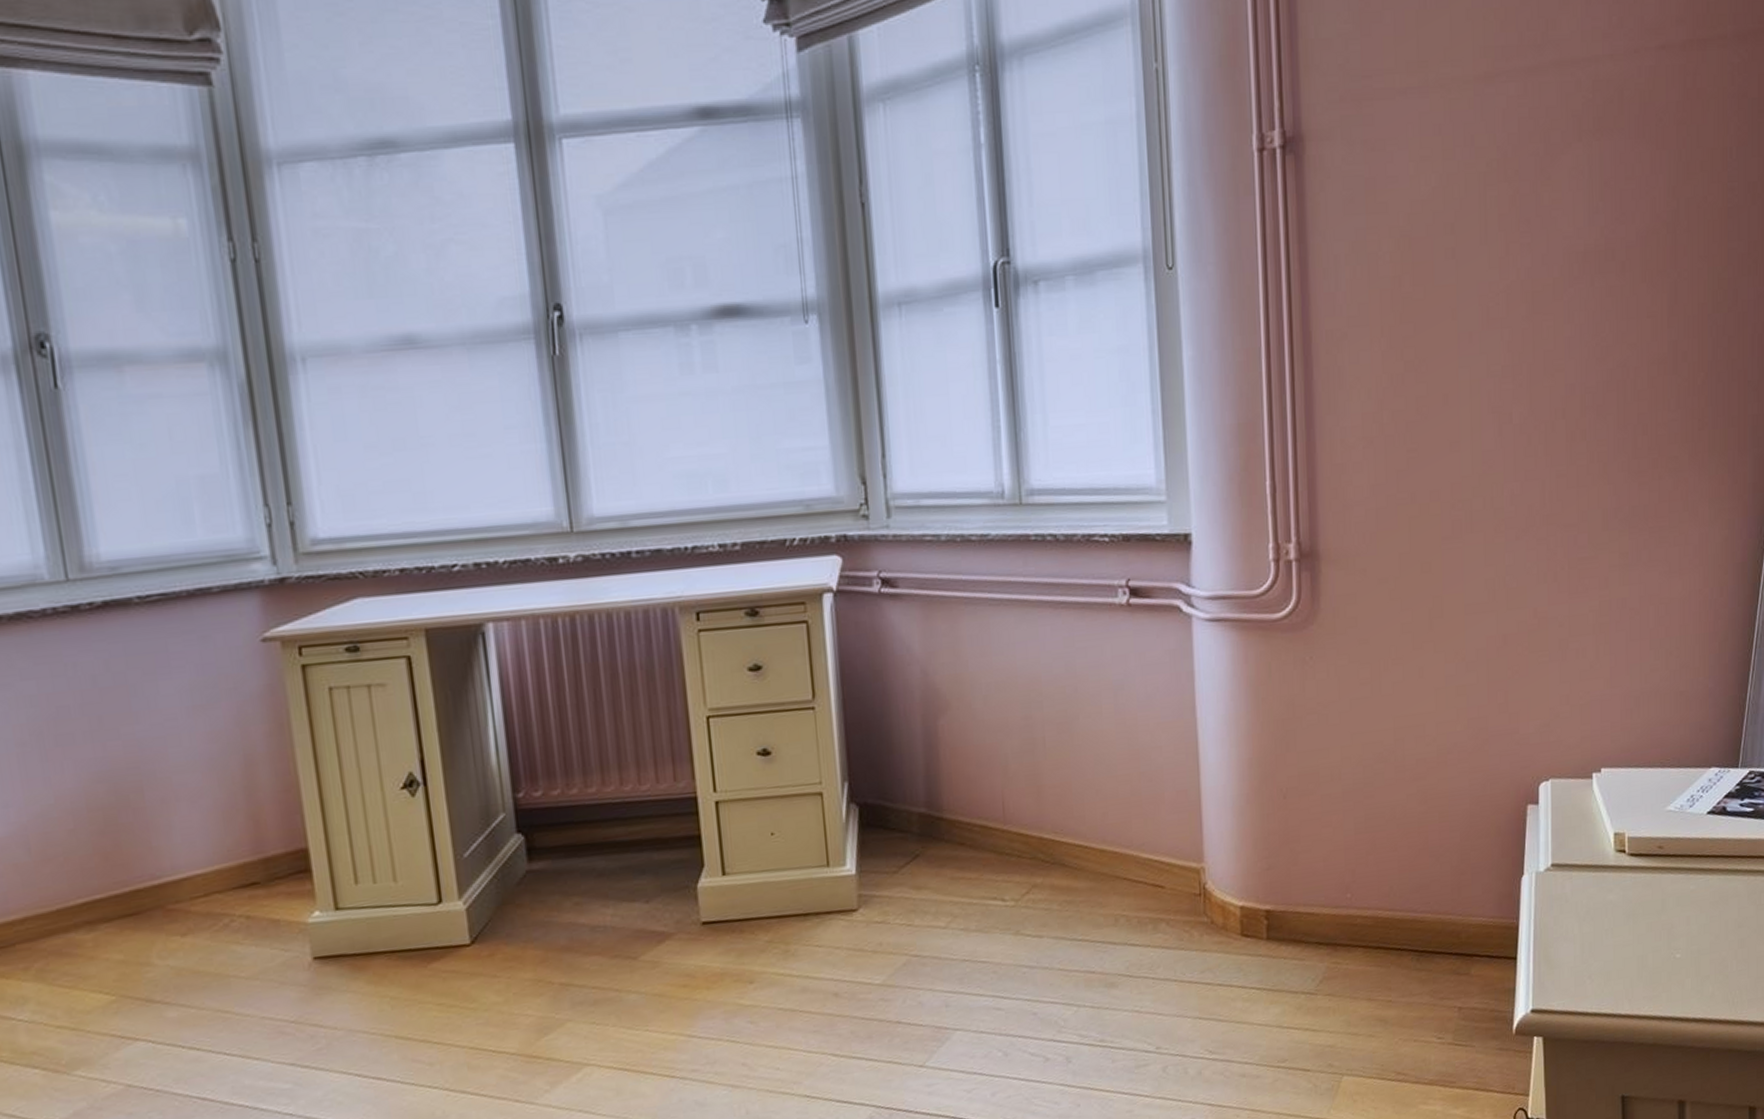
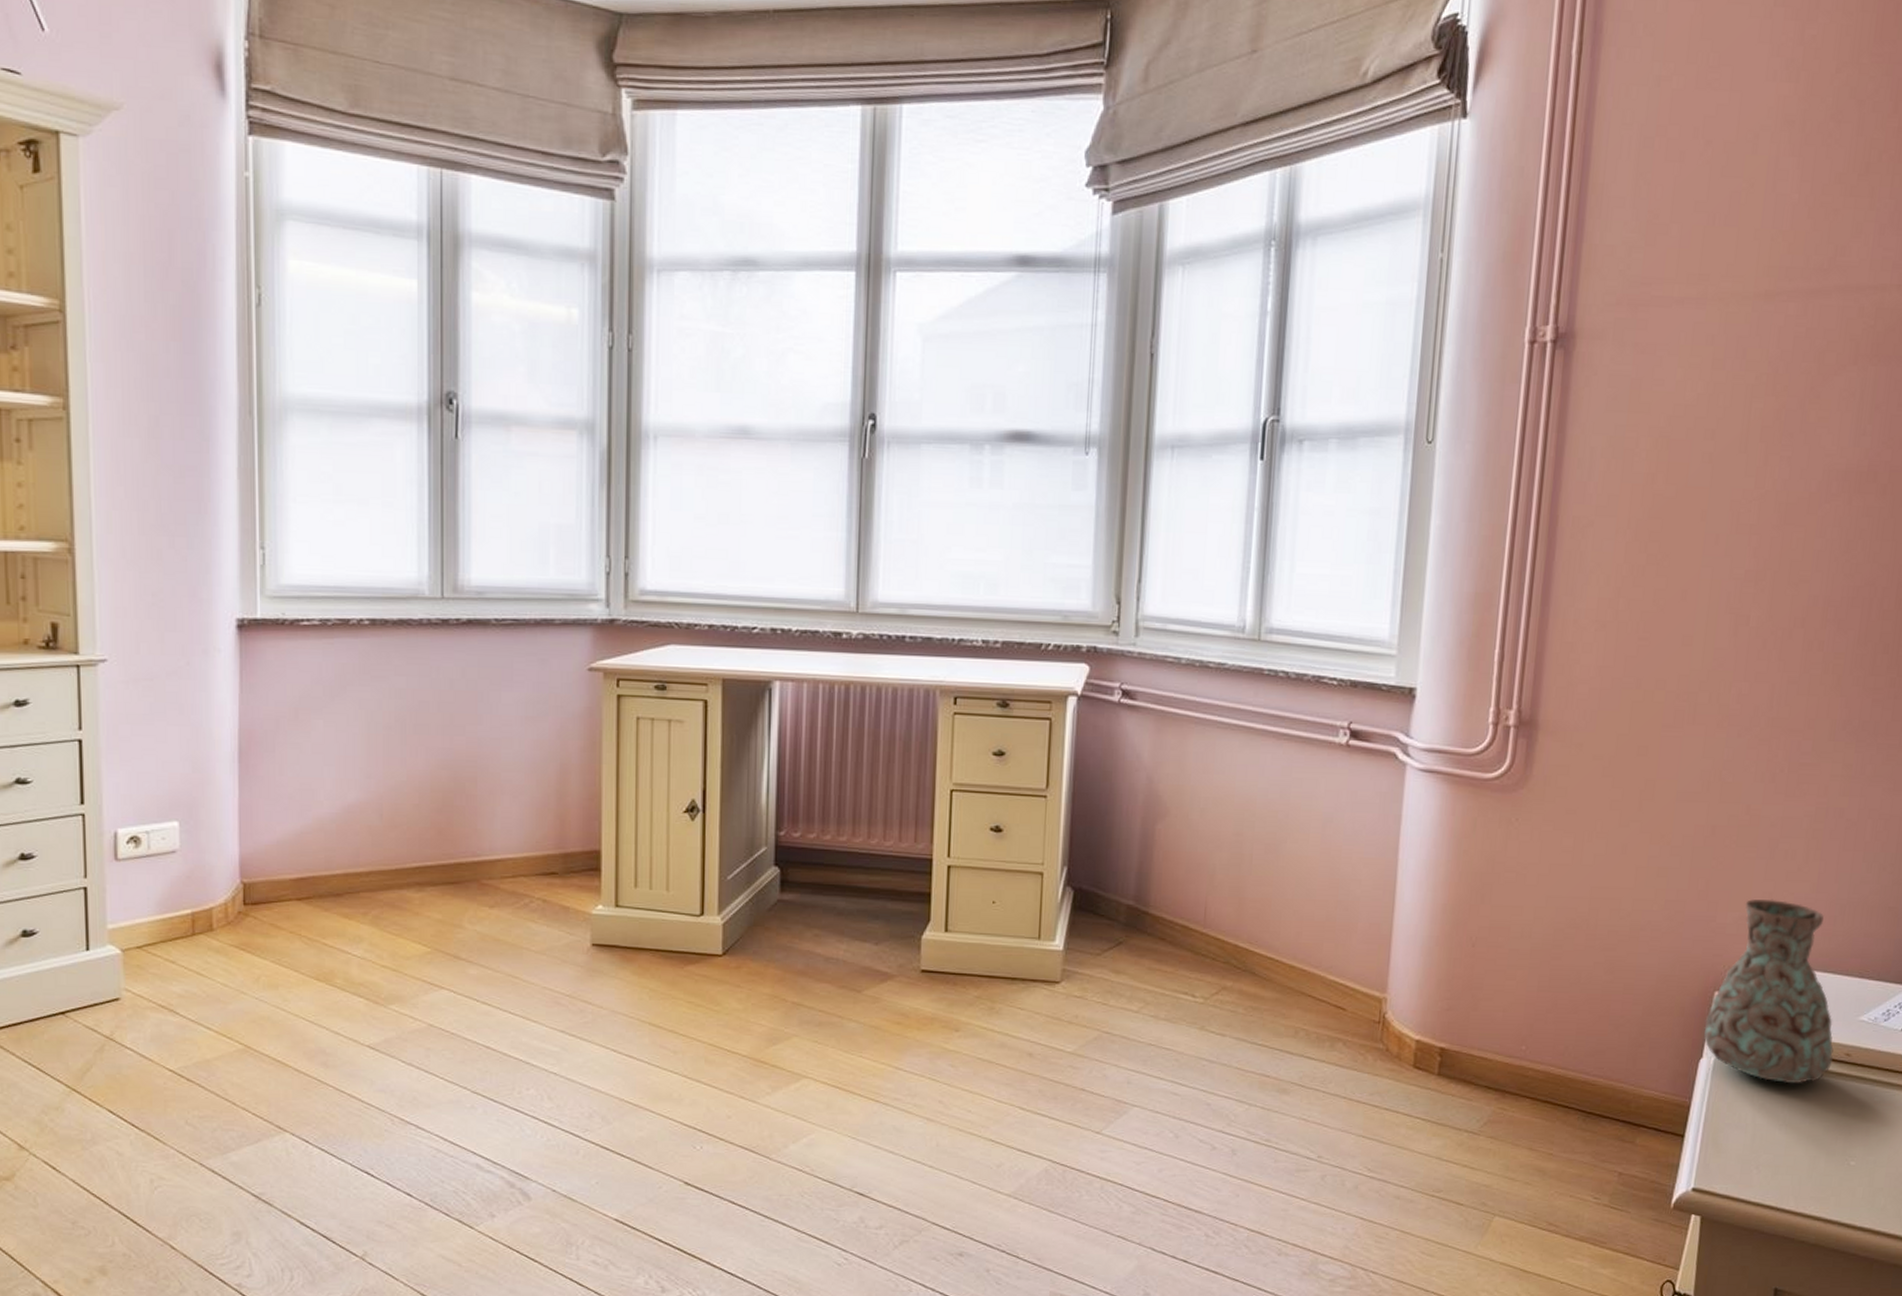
decorative vase: none [1521,701,1646,888] -> present [1704,899,1834,1084]

